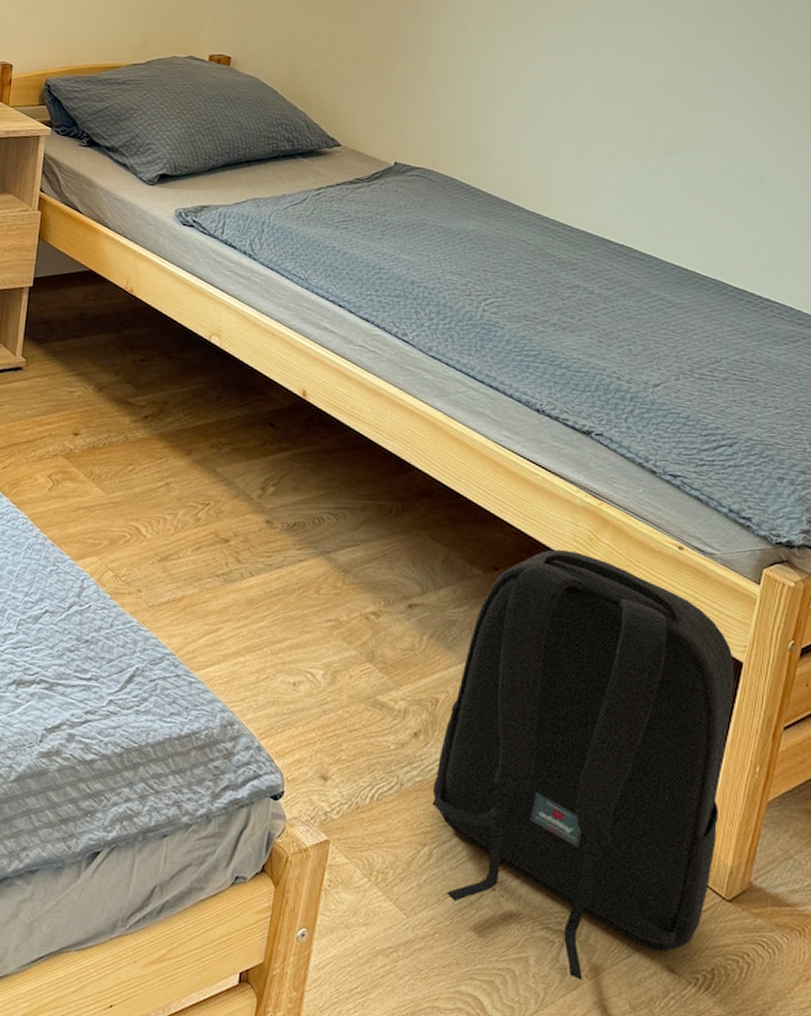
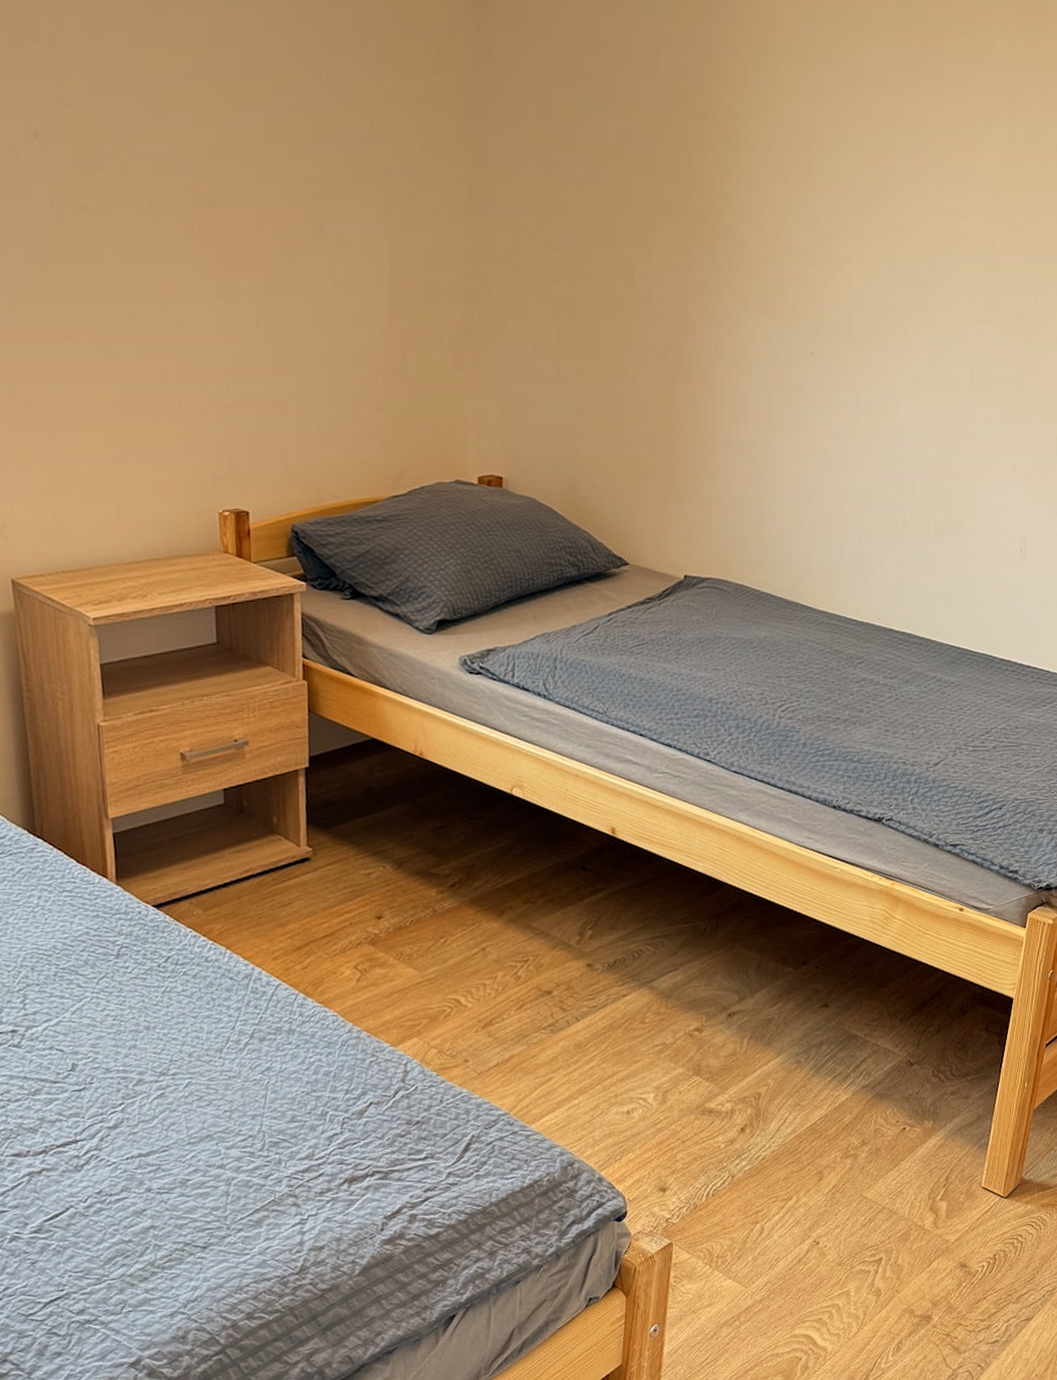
backpack: present [432,549,735,980] -> none [760,932,1007,1296]

